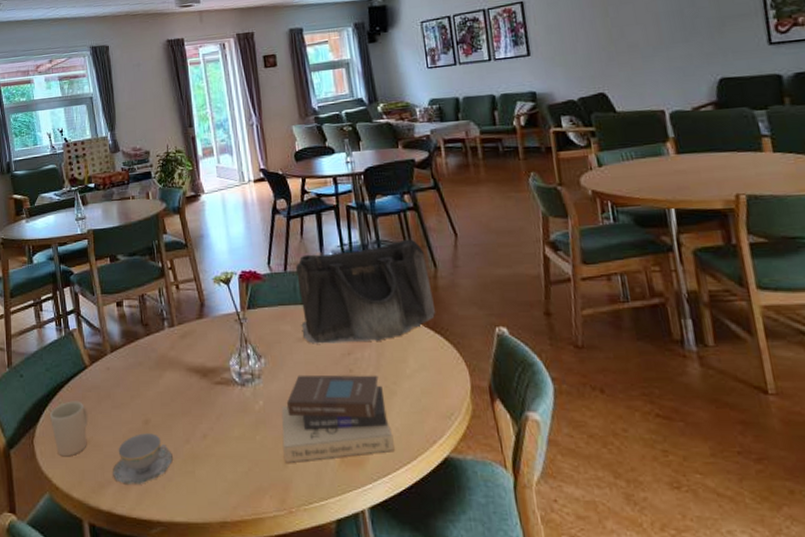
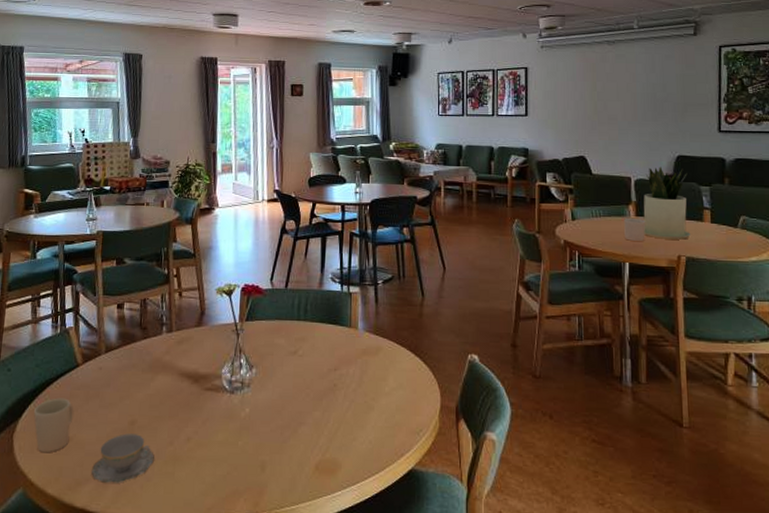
books: present [281,374,395,463] -> none [262,386,366,468]
saddlebag: present [296,239,436,344] -> none [294,268,418,359]
mug: none [662,156,692,184] -> present [623,217,646,242]
planter: none [682,92,749,178] -> present [643,166,691,240]

